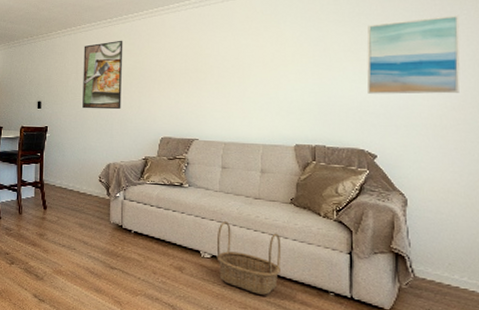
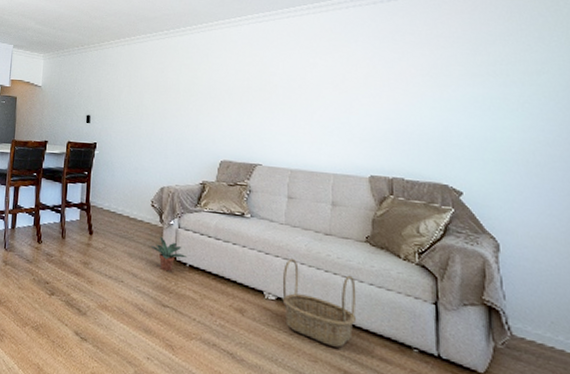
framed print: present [82,40,123,110] -> none [135,53,181,128]
potted plant: none [99,207,131,238] -> present [150,236,186,271]
wall art: present [366,14,460,94] -> none [447,41,553,127]

